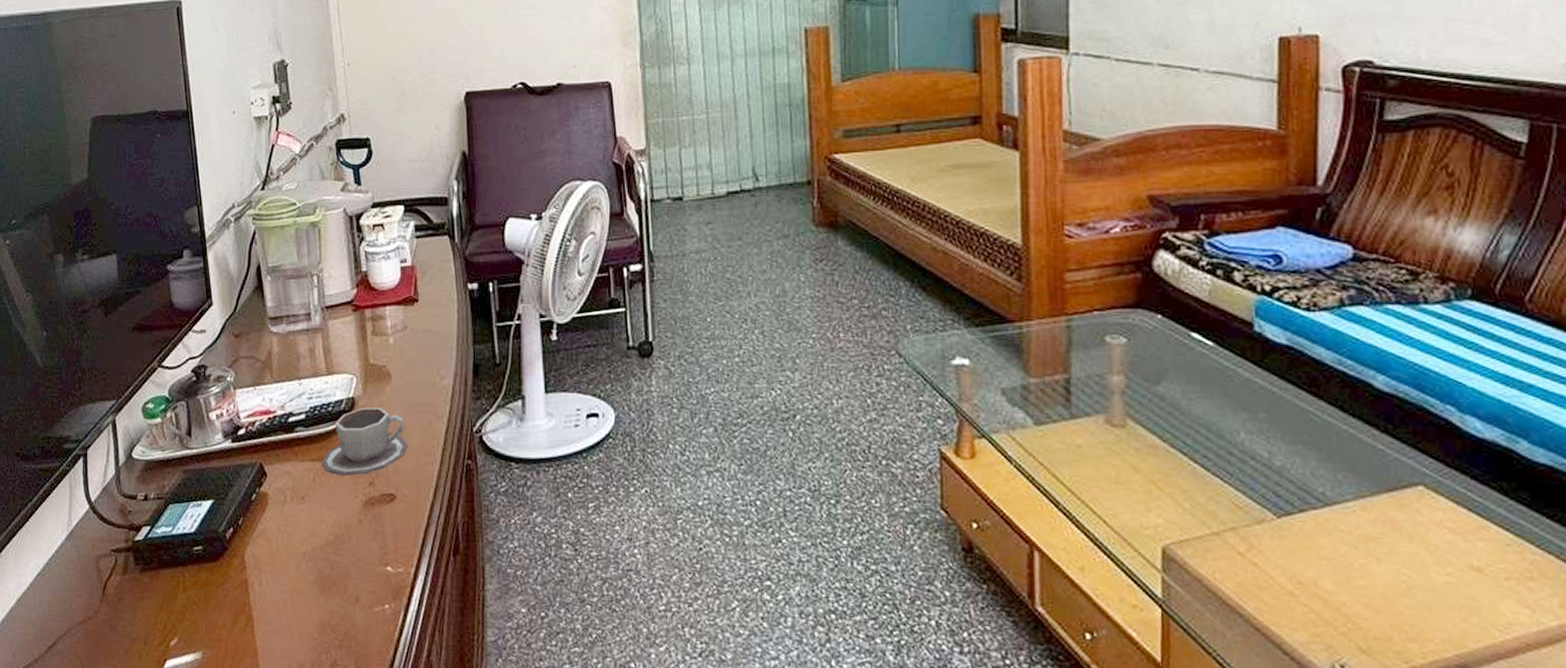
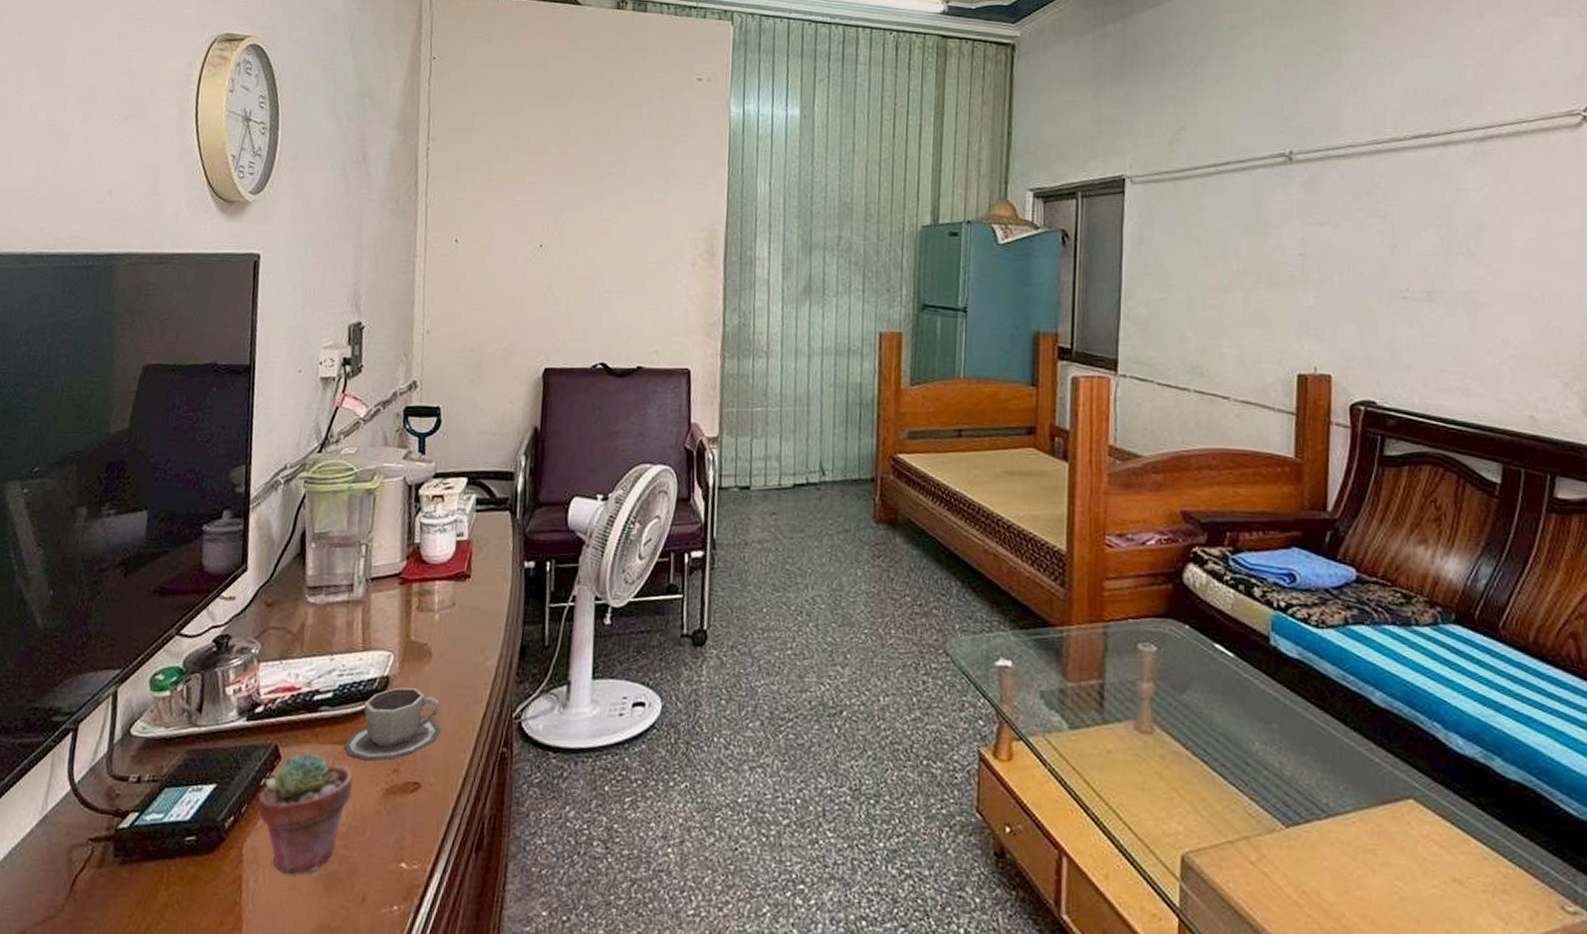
potted succulent: none [252,468,335,579] -> present [257,751,353,875]

